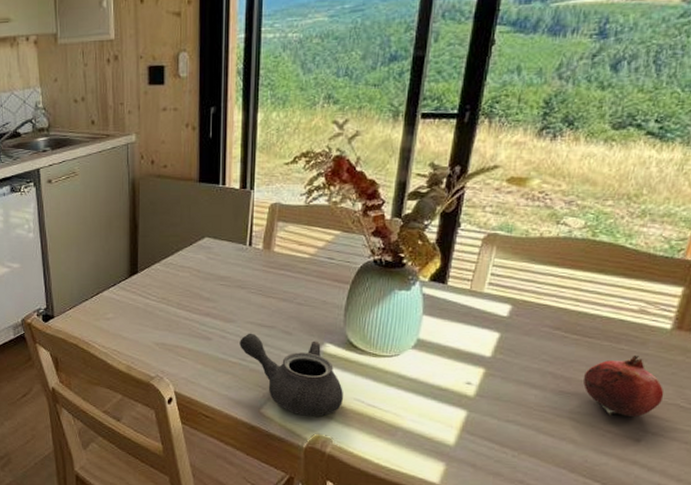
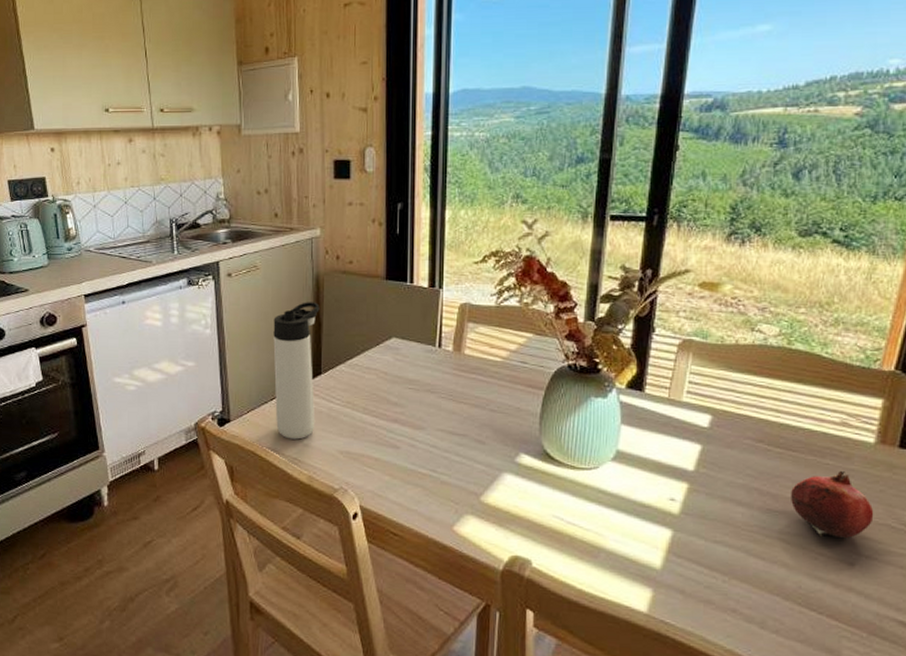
thermos bottle: none [92,205,136,333] -> present [273,302,320,440]
teapot: present [239,333,343,417] -> none [430,441,541,535]

